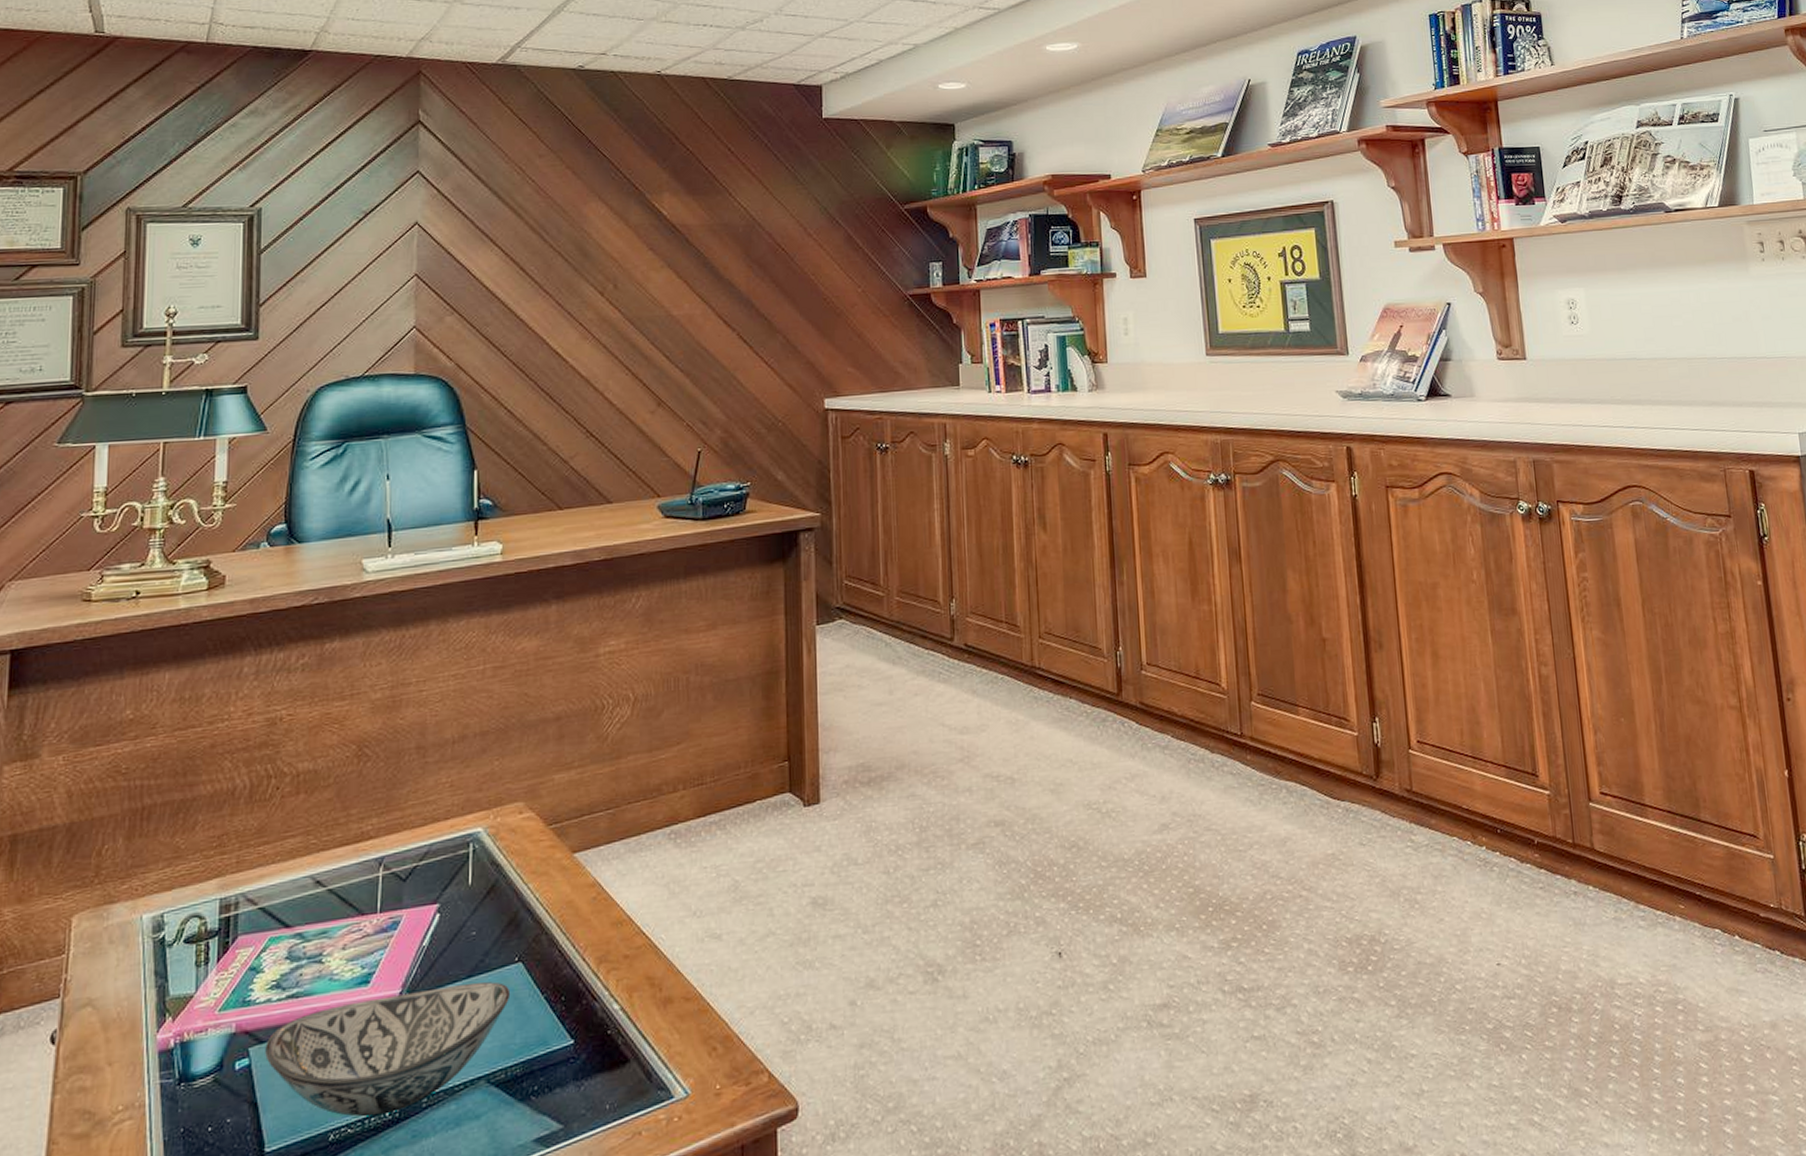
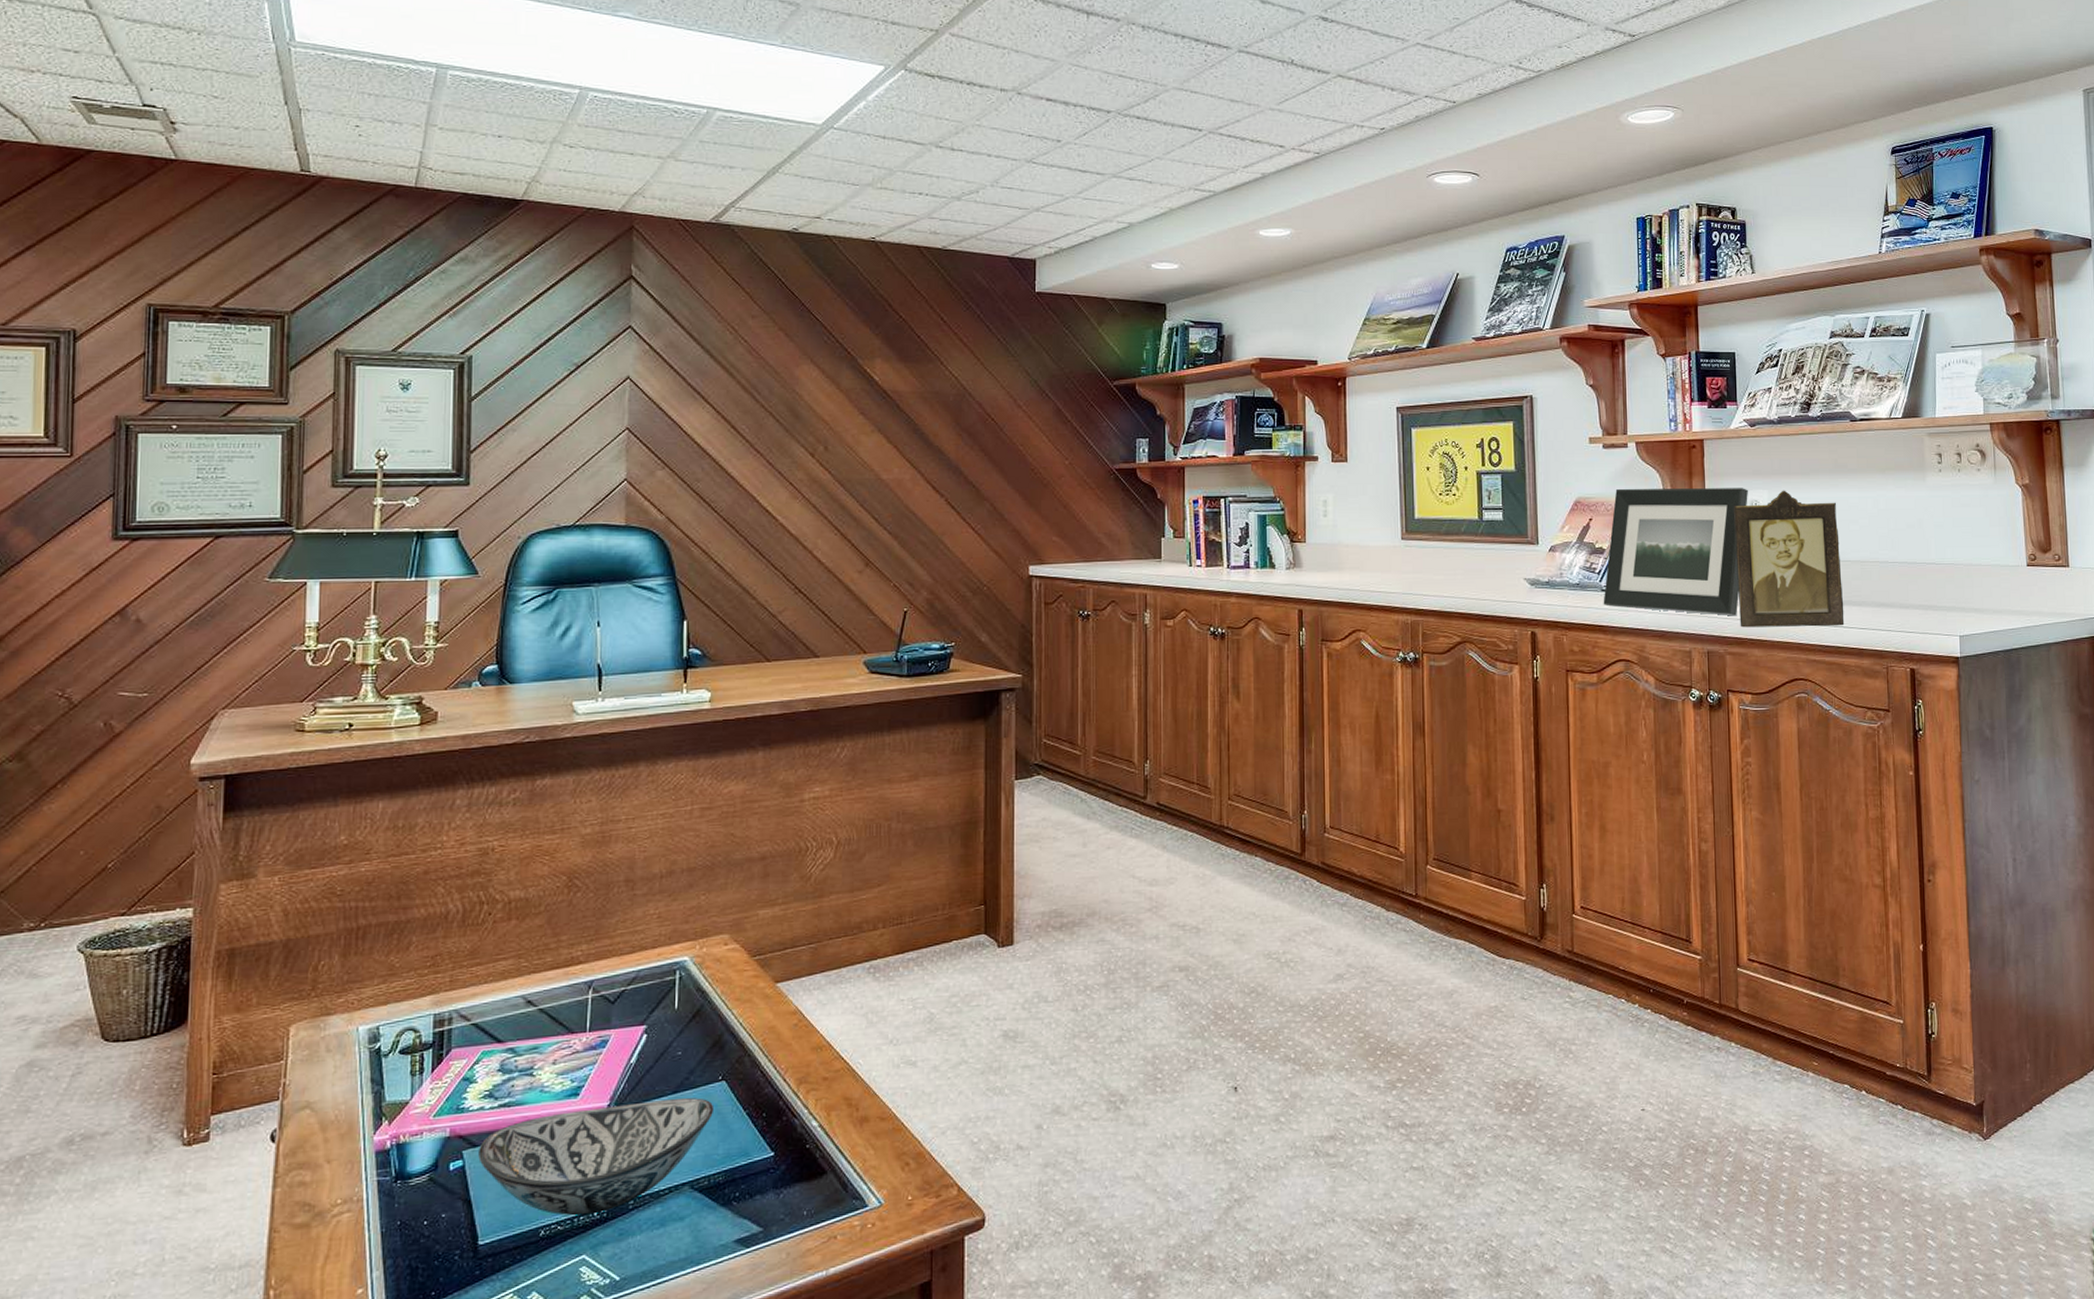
picture frame: none [1419,286,1564,422] -> present [1603,488,1748,616]
photo frame: none [1550,287,1676,434] -> present [1734,490,1845,628]

